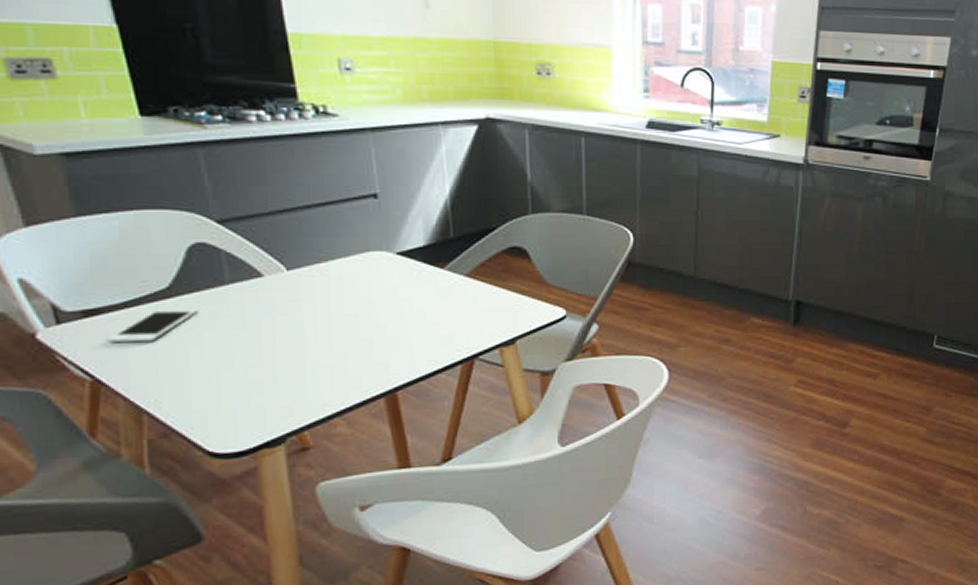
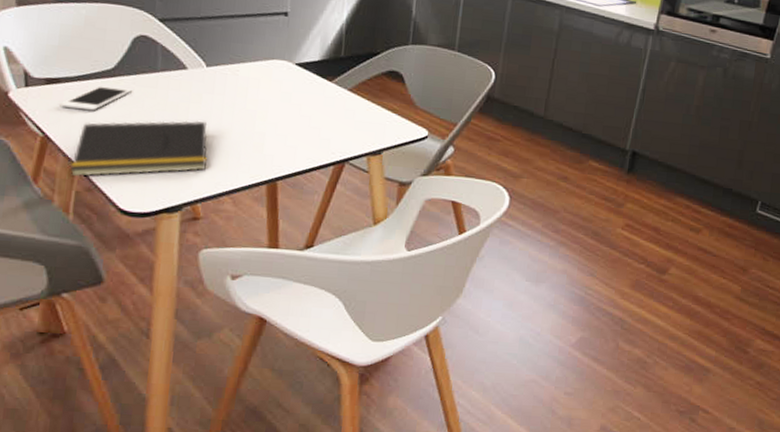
notepad: none [135,334,308,424] -> present [70,120,208,178]

